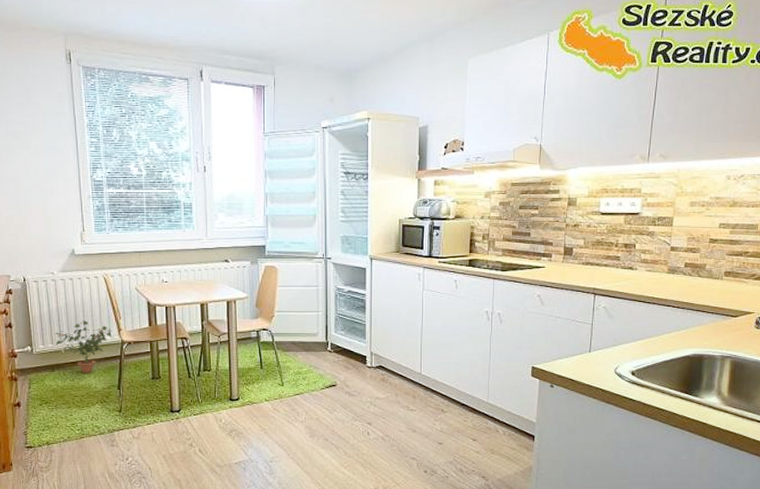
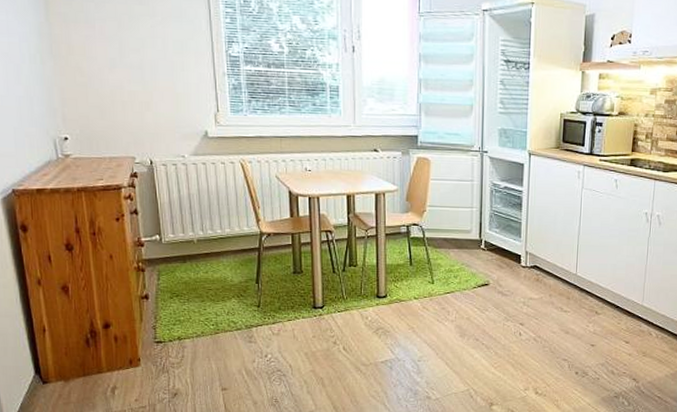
potted plant: present [55,319,113,373] -> none [186,208,251,265]

